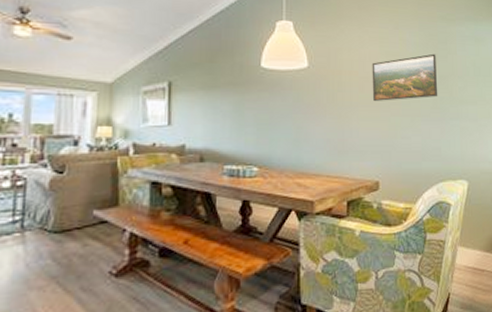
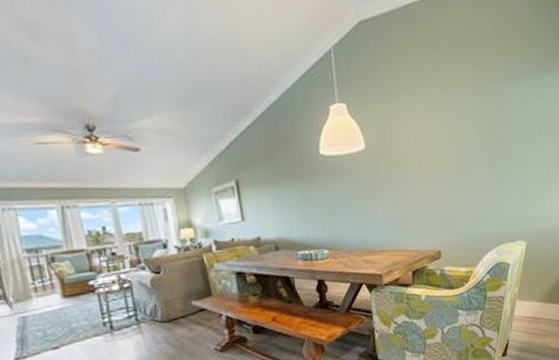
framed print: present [371,53,438,101] -> none [428,118,497,174]

